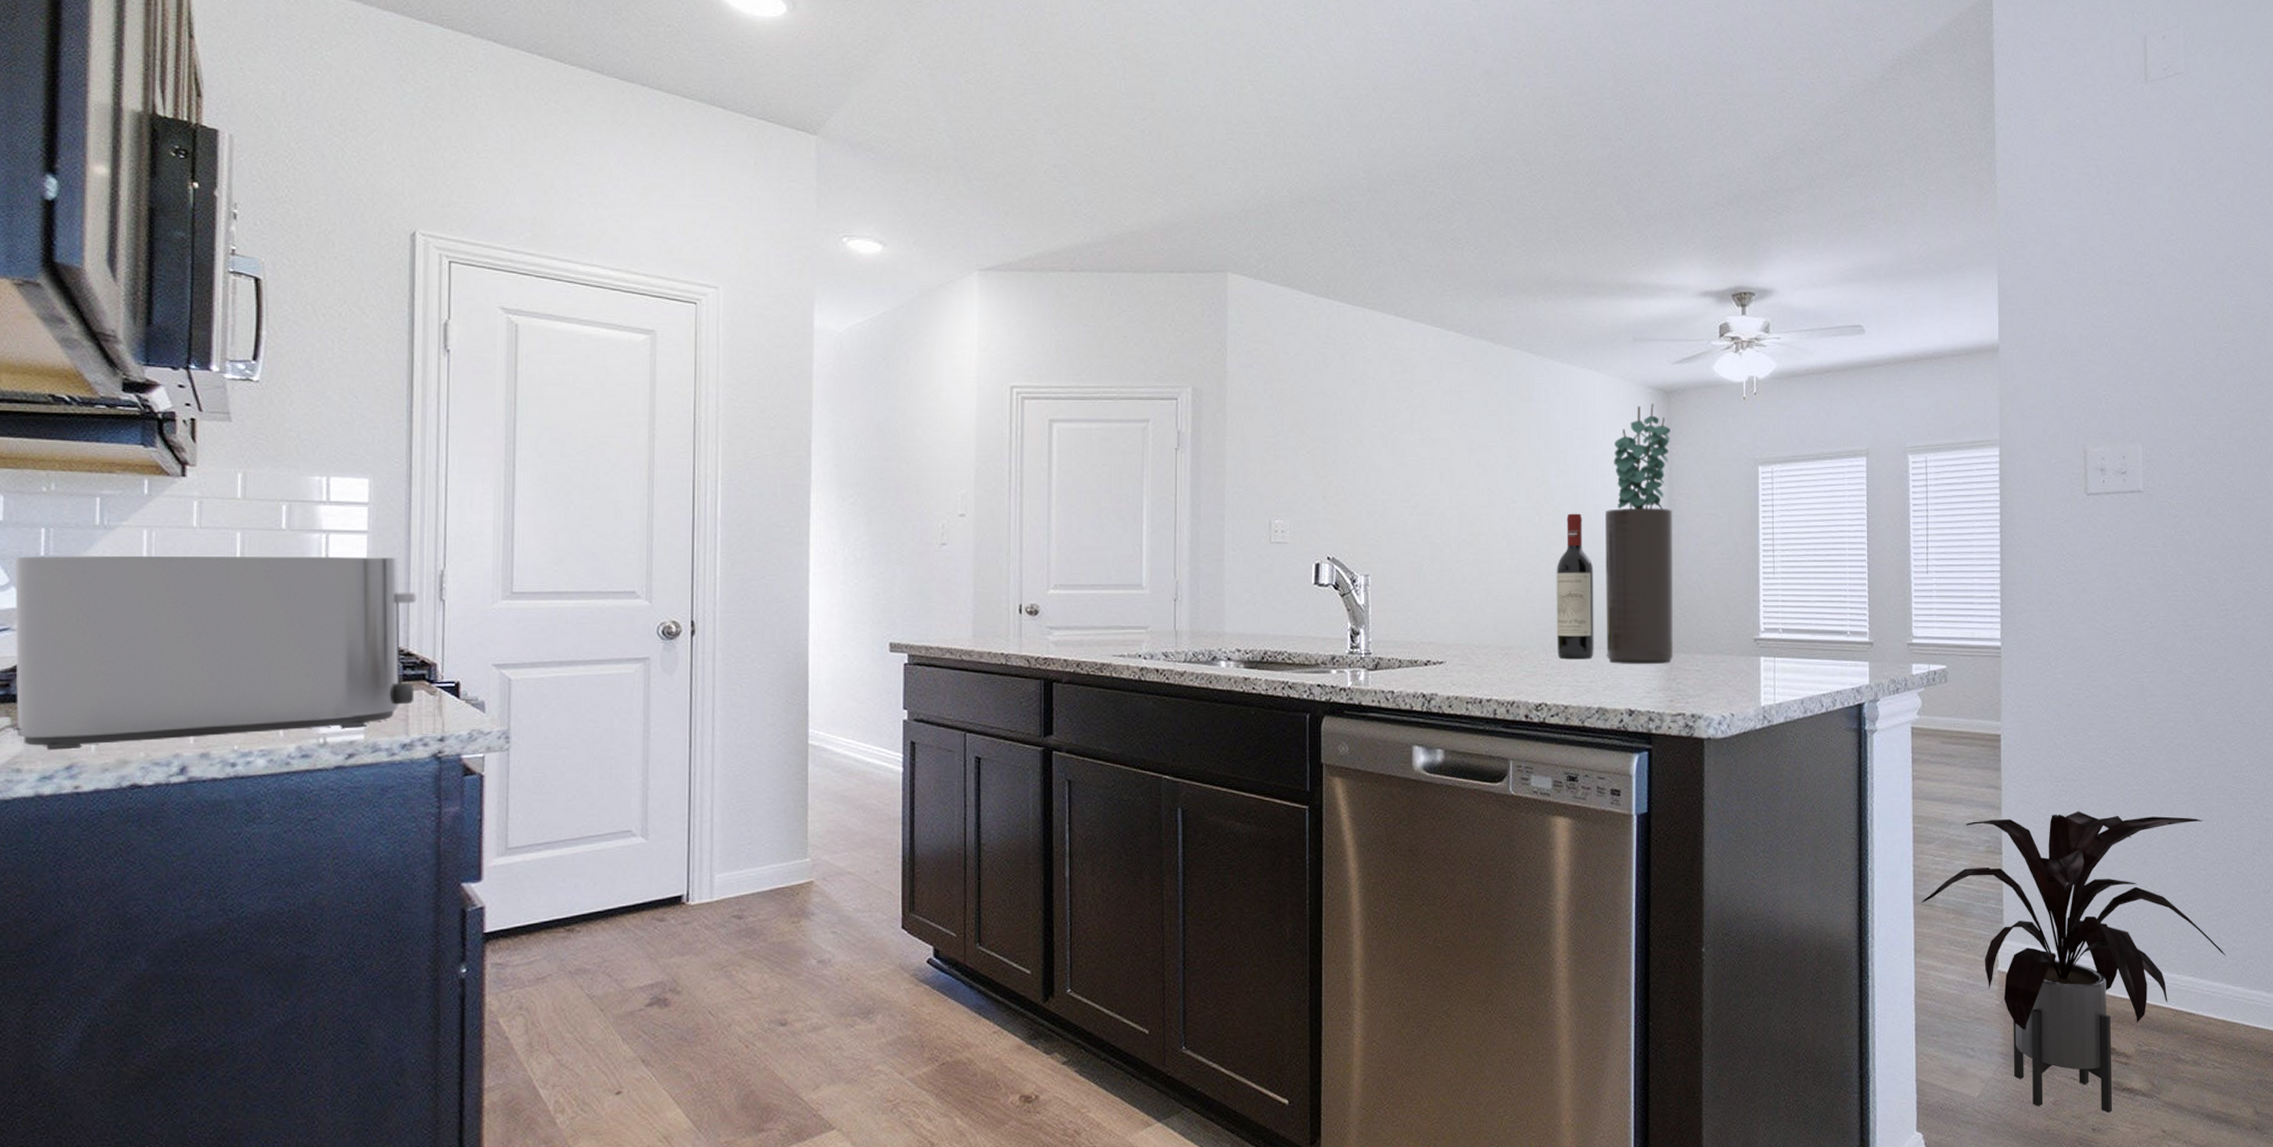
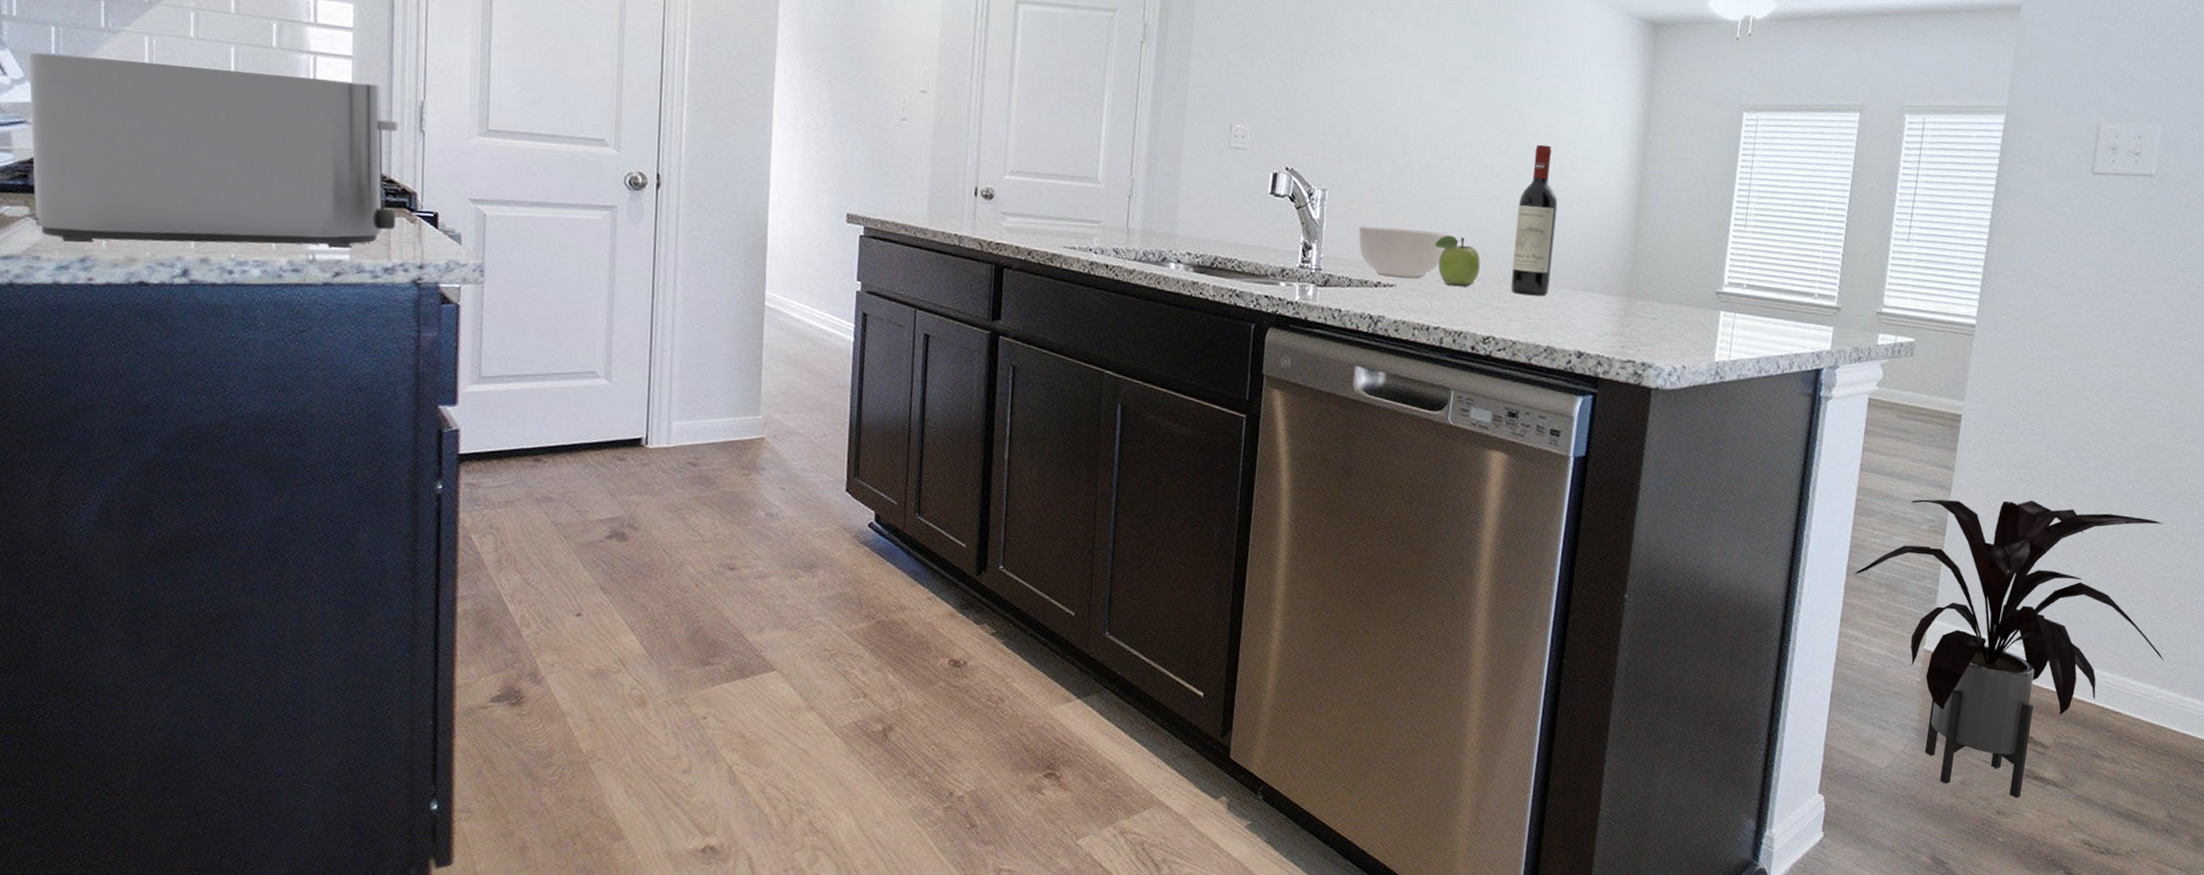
bowl: none [1403,607,1491,654] -> present [1358,225,1448,279]
fruit: none [1479,608,1525,657] -> present [1435,235,1481,288]
vase: present [1605,403,1674,665] -> none [1561,36,1655,309]

